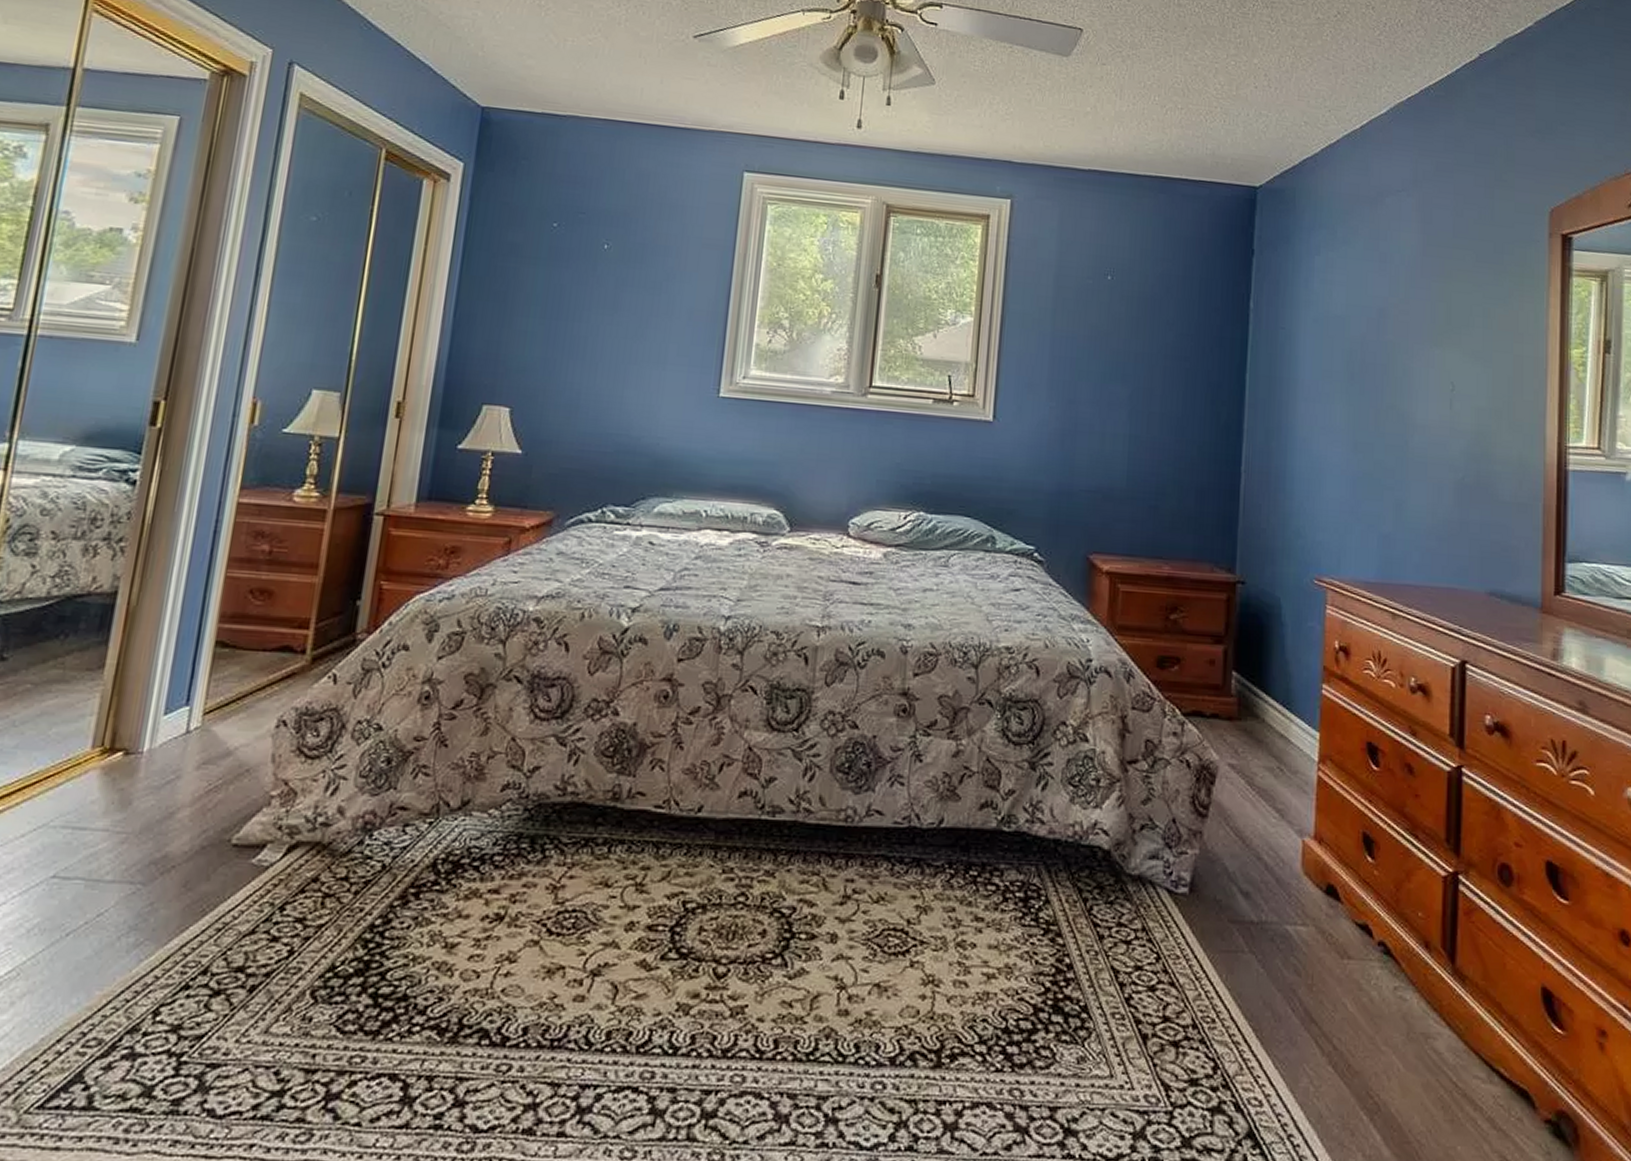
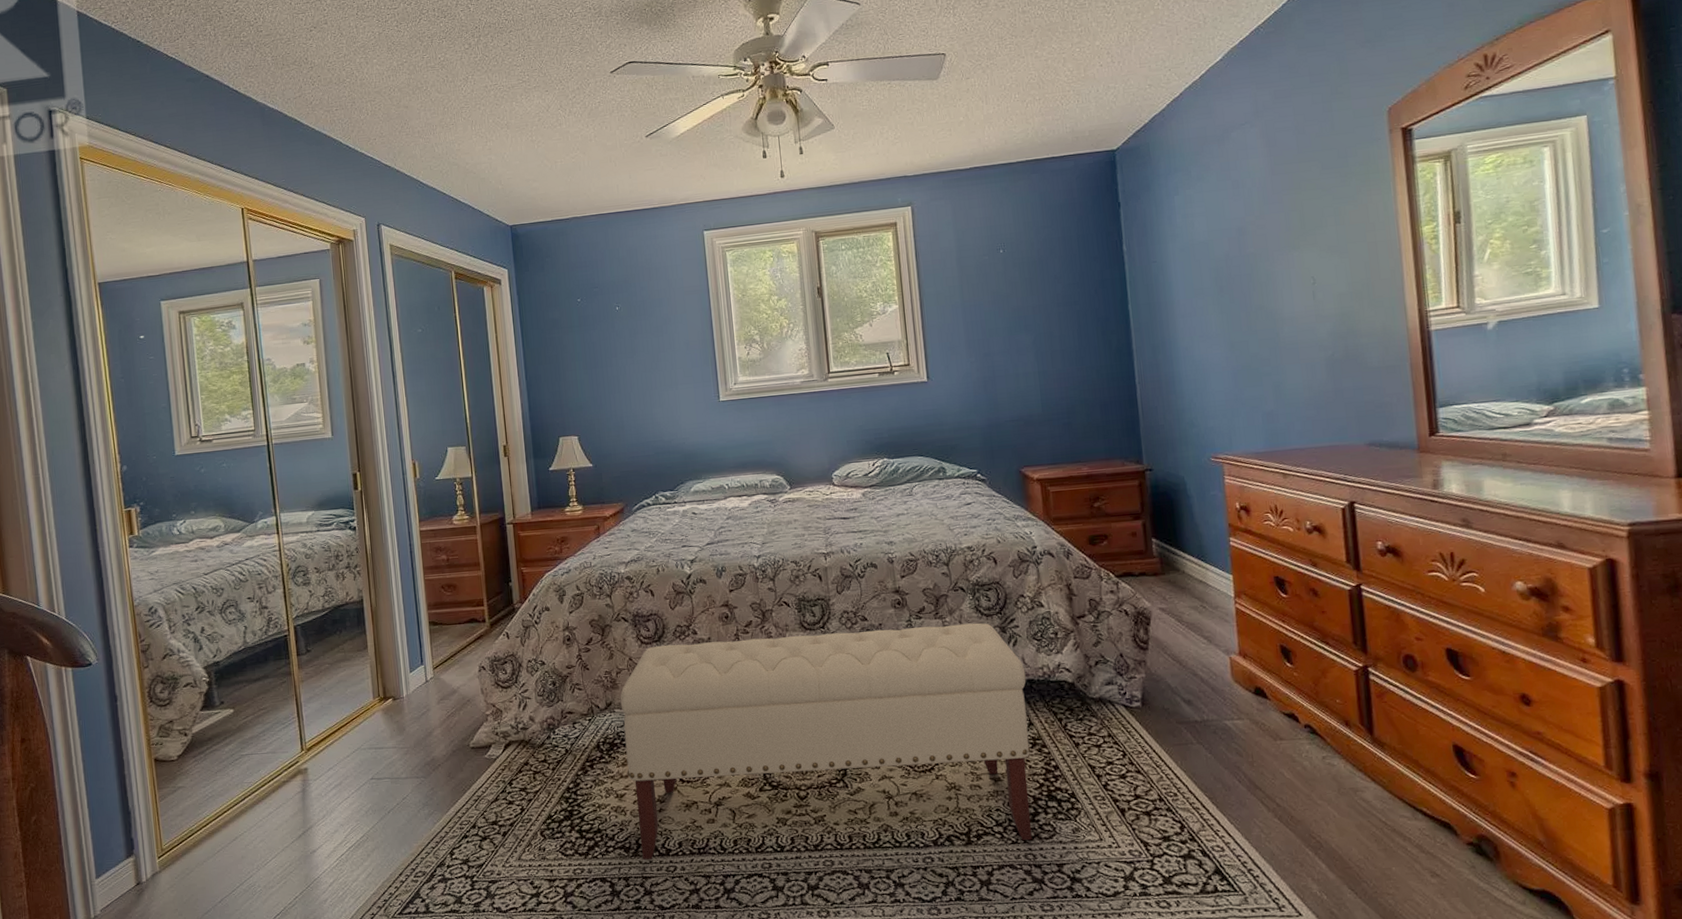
bench: none [463,724,1052,1069] -> present [620,623,1032,861]

